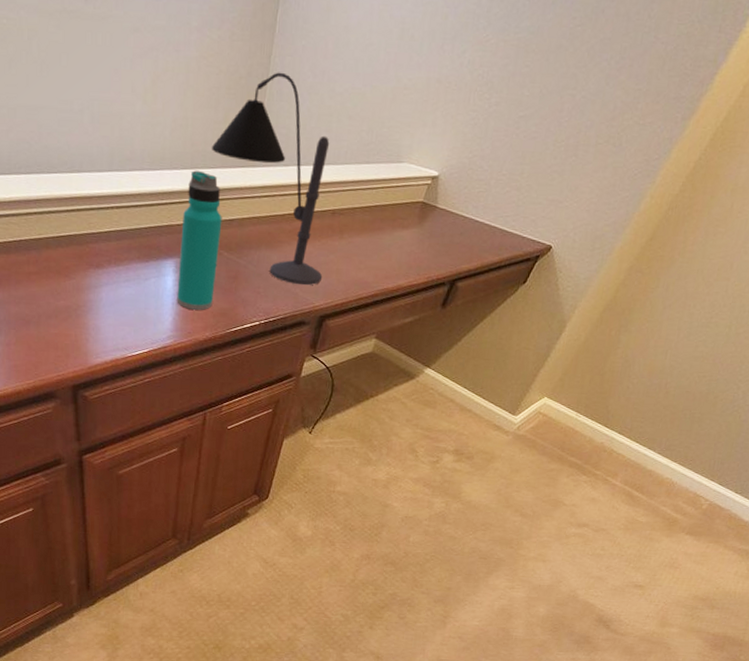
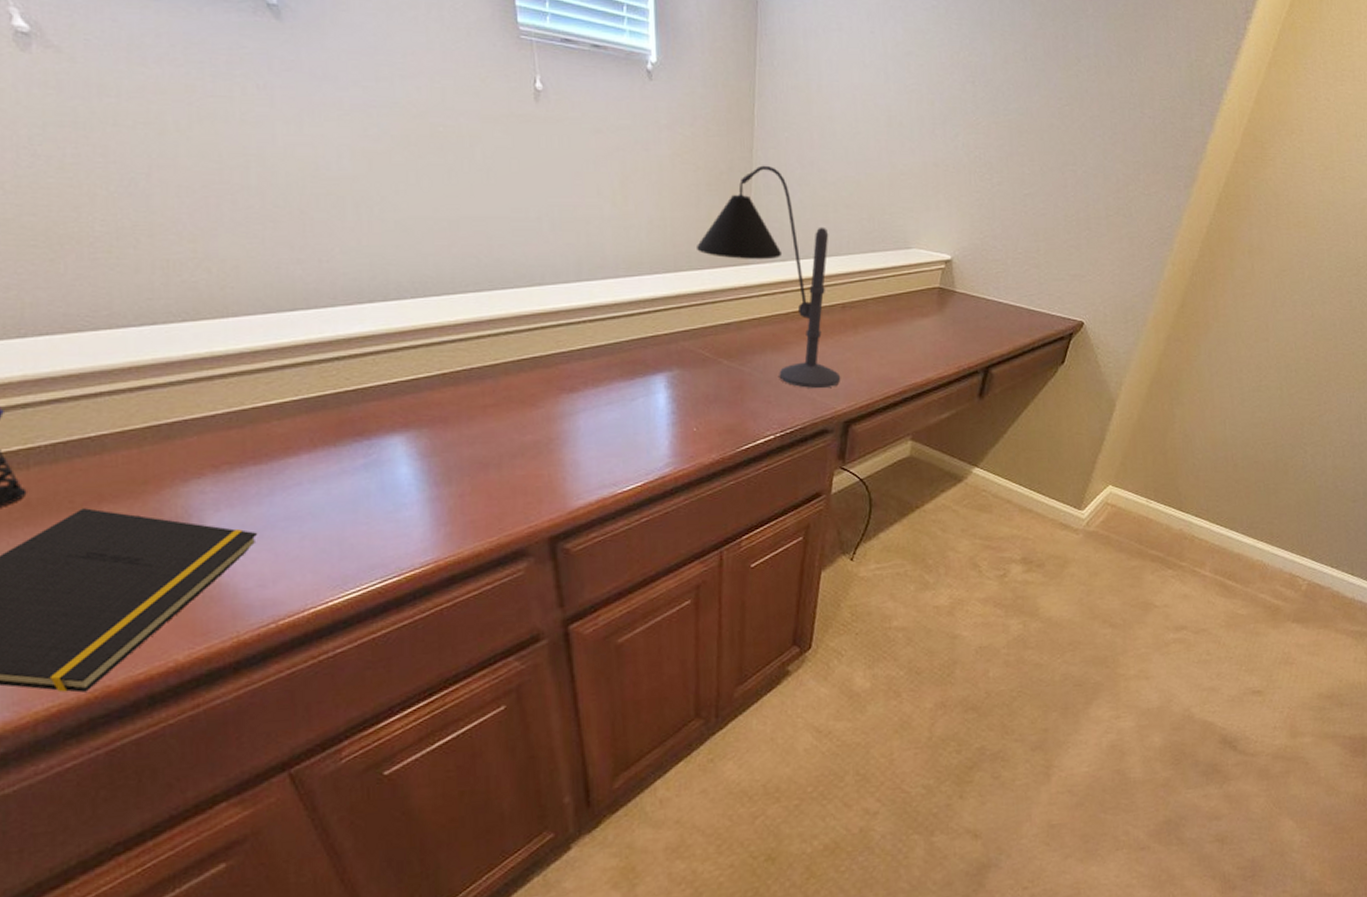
water bottle: present [177,170,222,310] -> none [670,273,718,429]

